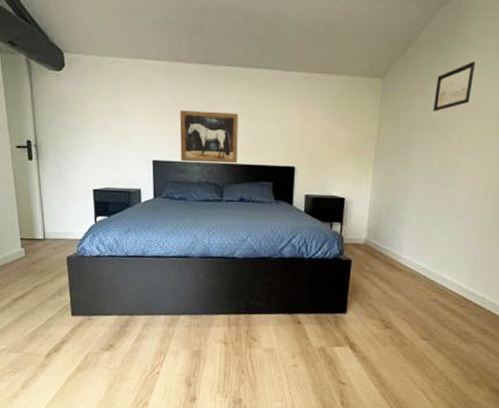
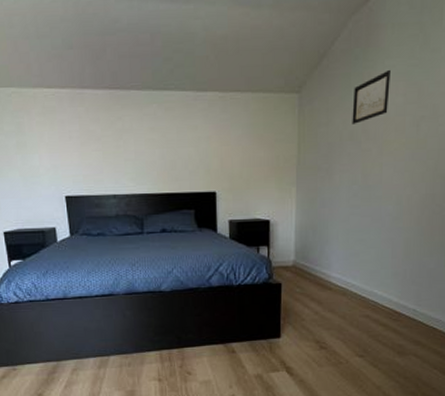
wall art: present [179,110,239,164] -> none [89,139,156,195]

